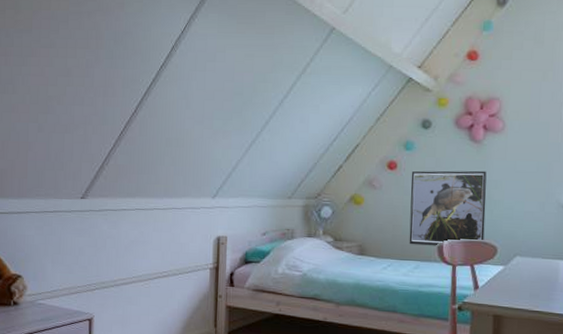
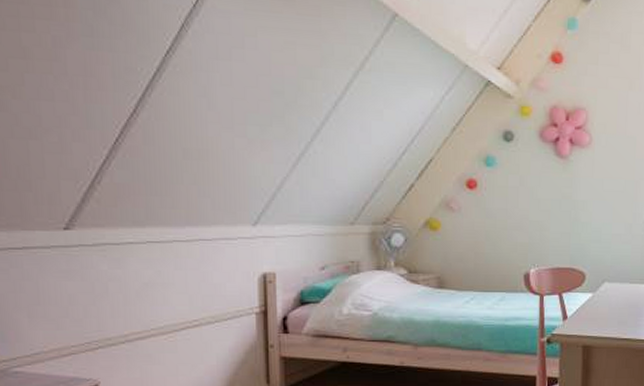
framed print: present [409,170,487,246] -> none [493,189,574,275]

